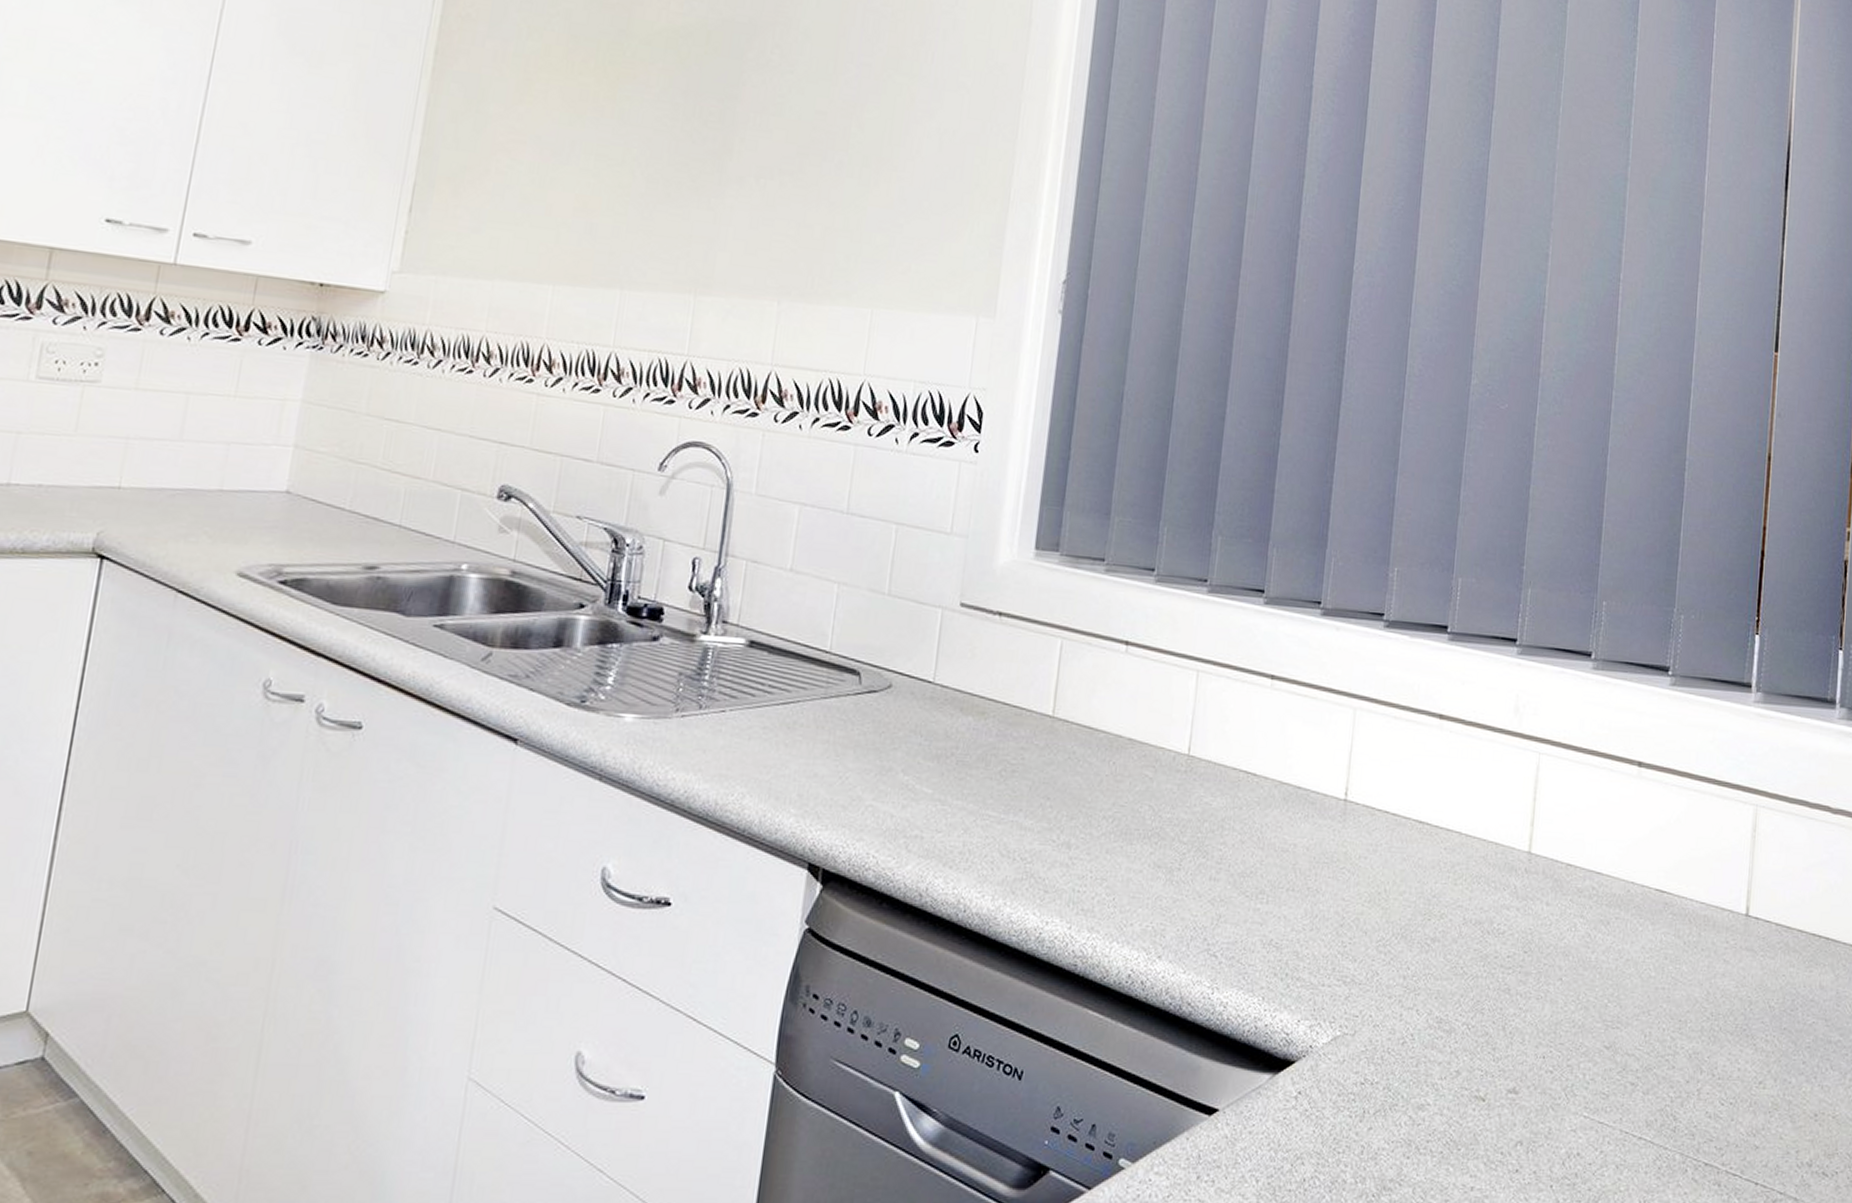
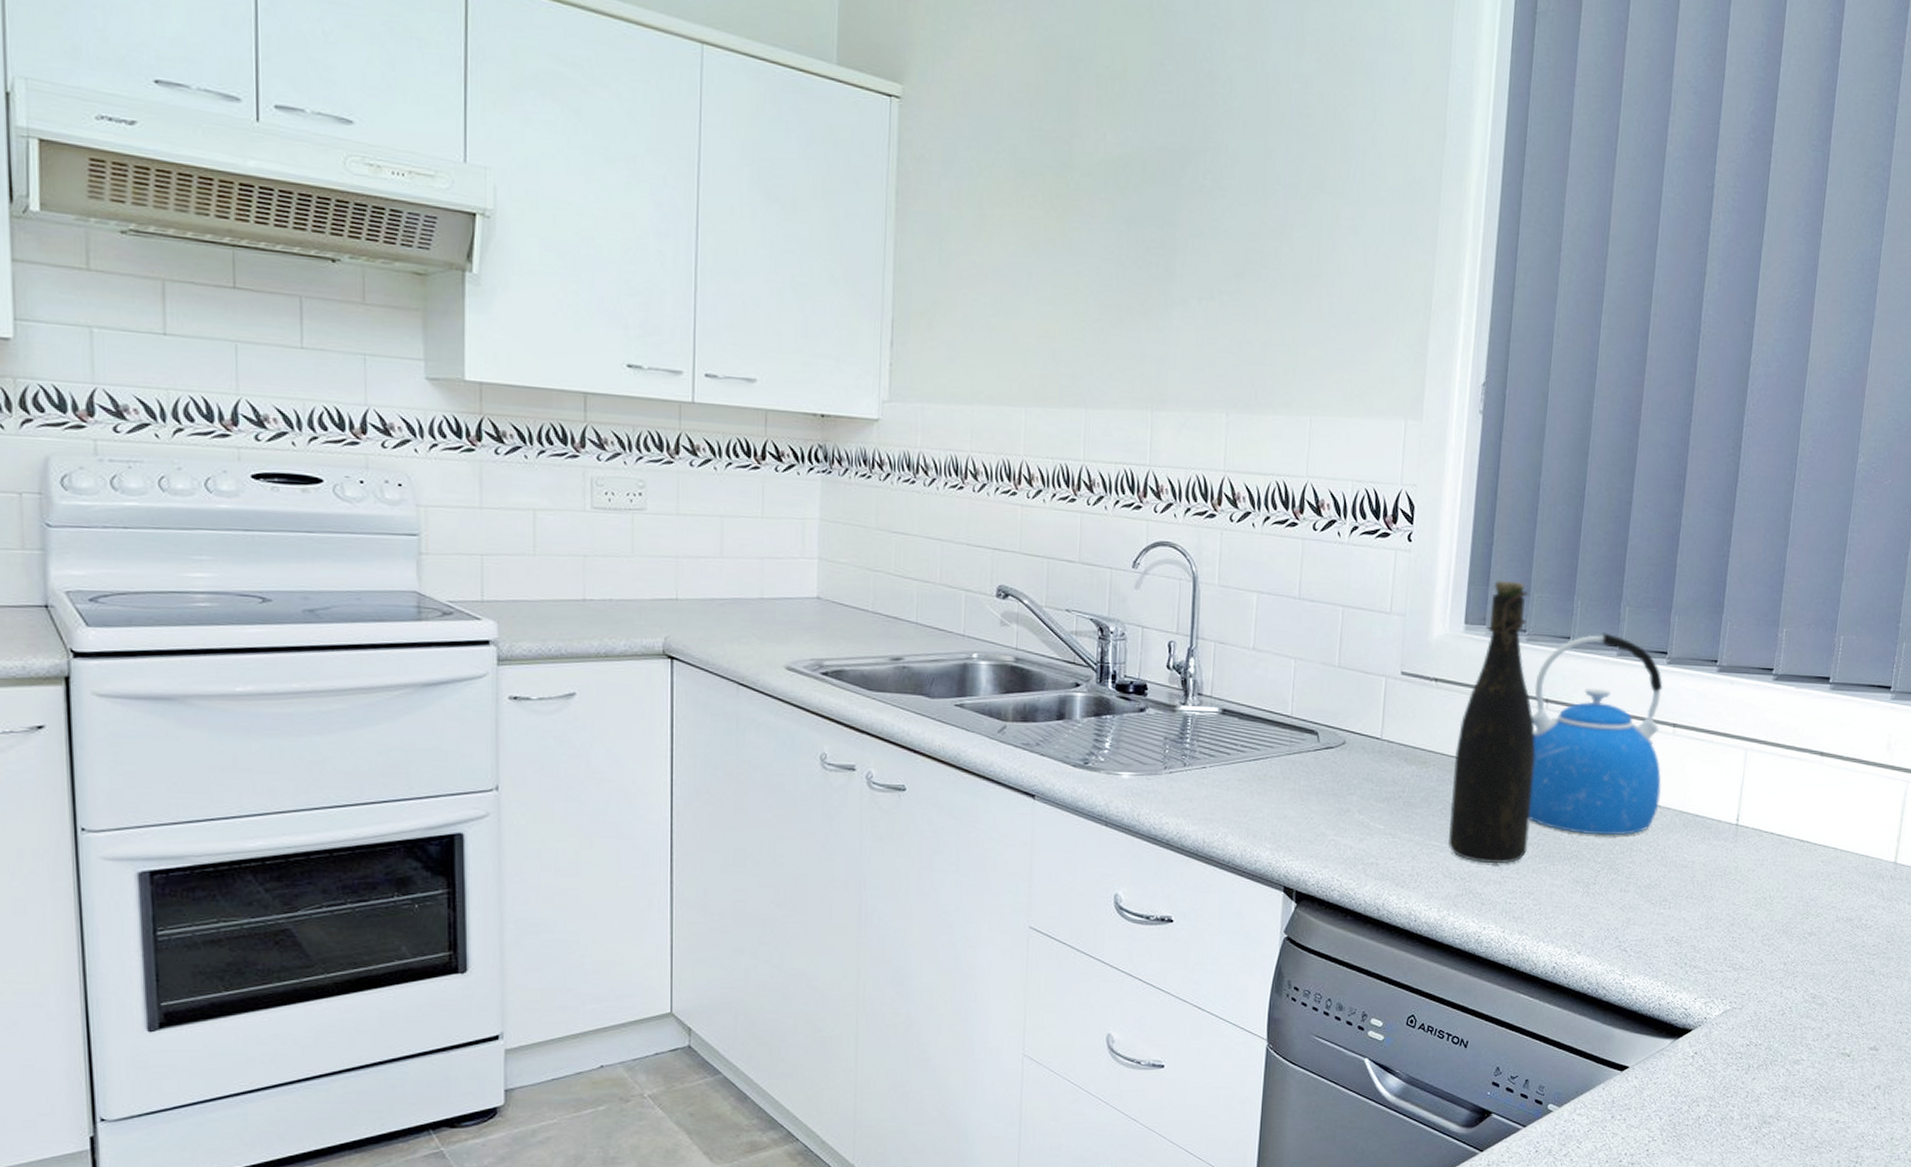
bottle: none [1008,501,1113,841] -> present [1448,580,1536,863]
kettle: none [1103,565,1259,811] -> present [1529,632,1663,836]

